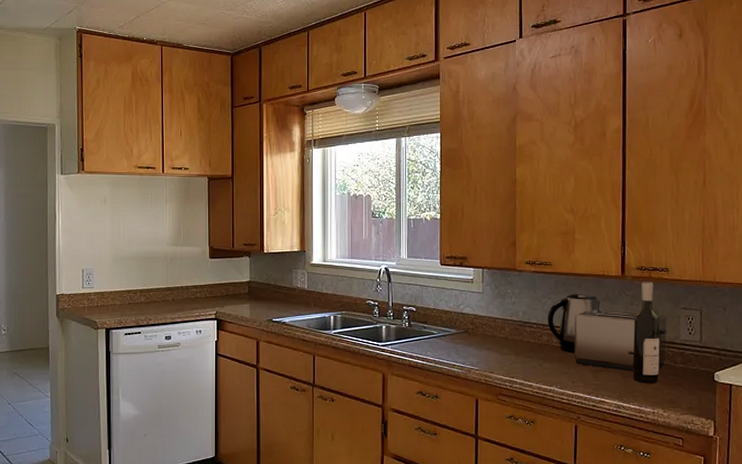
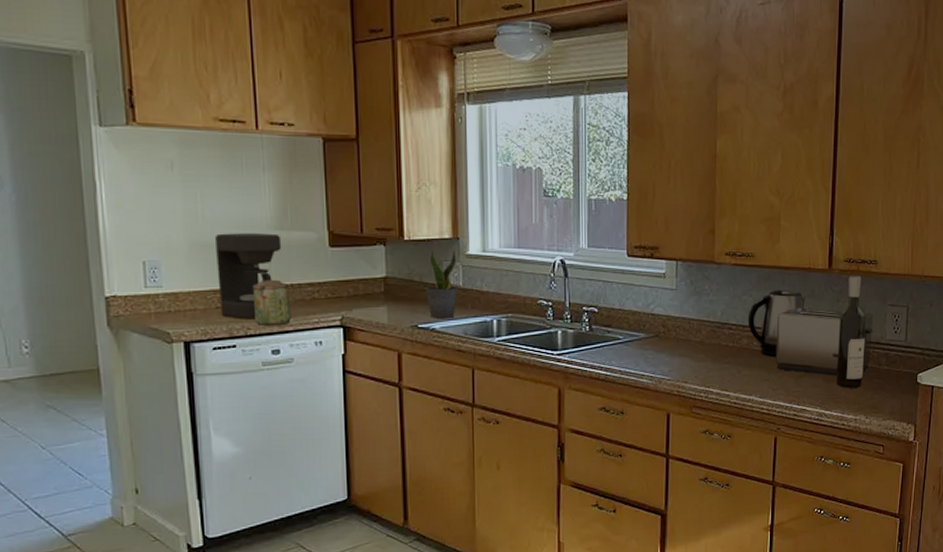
coffee maker: none [130,248,176,313] -> present [214,233,282,320]
canister: none [154,283,180,317] -> present [252,279,291,325]
potted plant: none [279,258,303,314] -> present [425,247,458,318]

